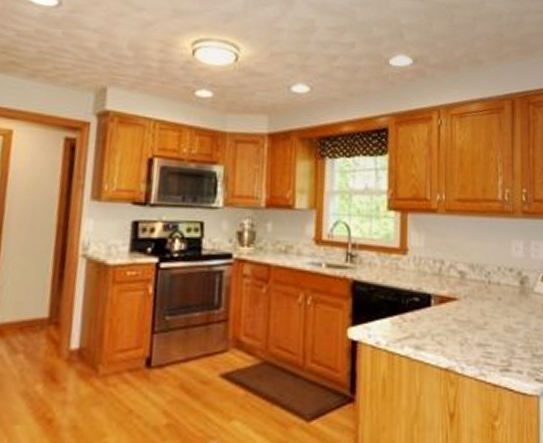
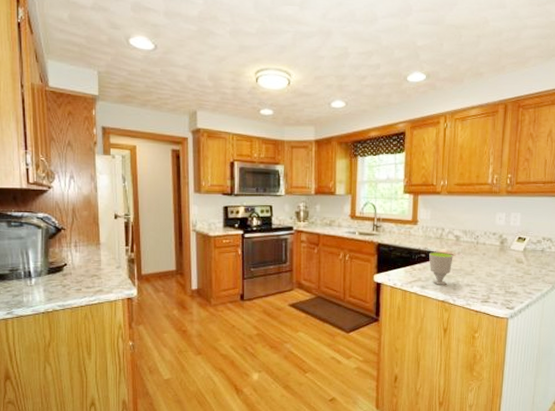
cup: none [425,295,458,344] -> present [429,252,453,285]

